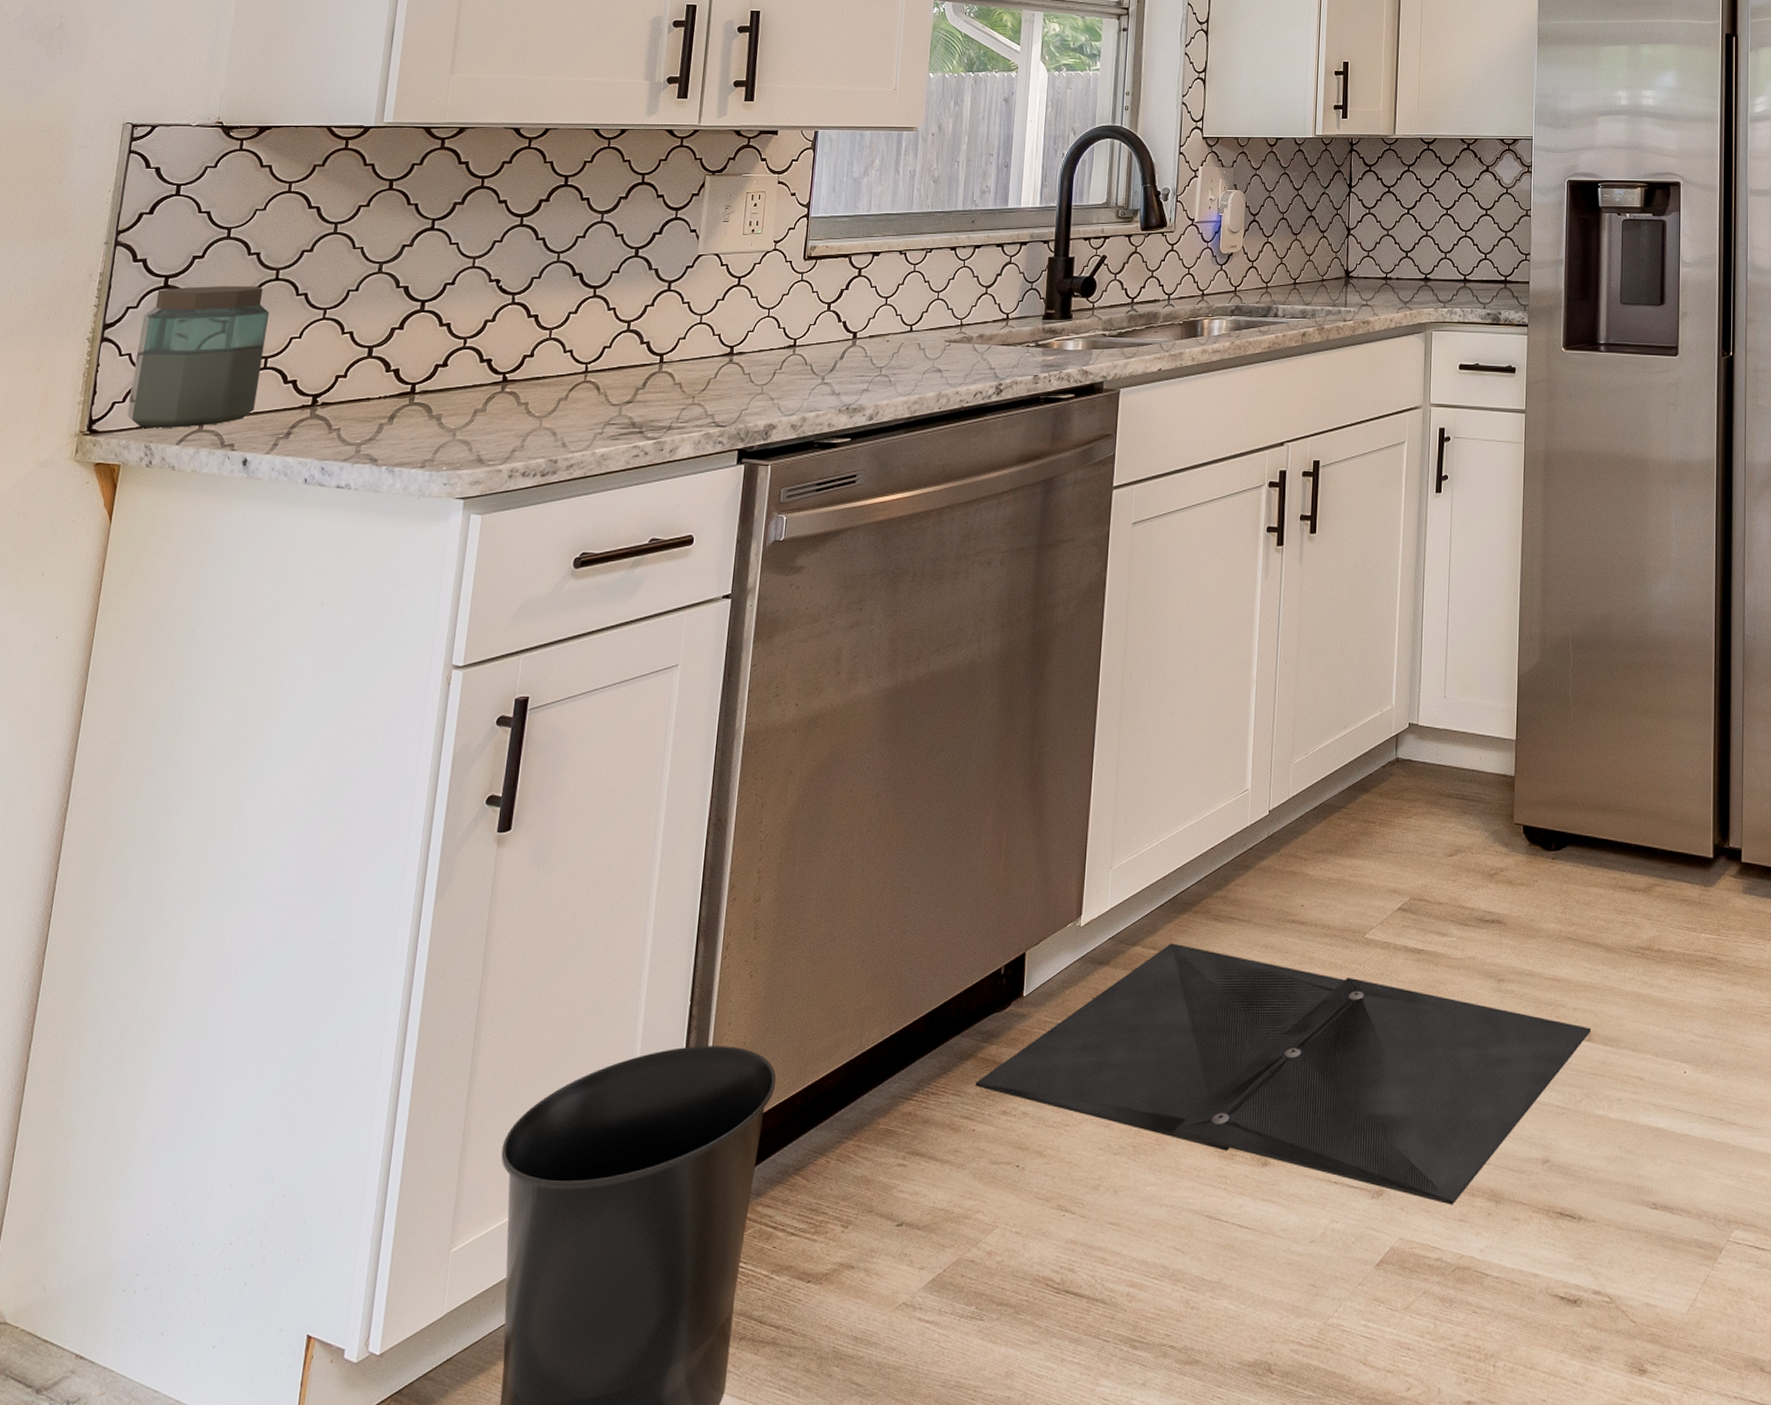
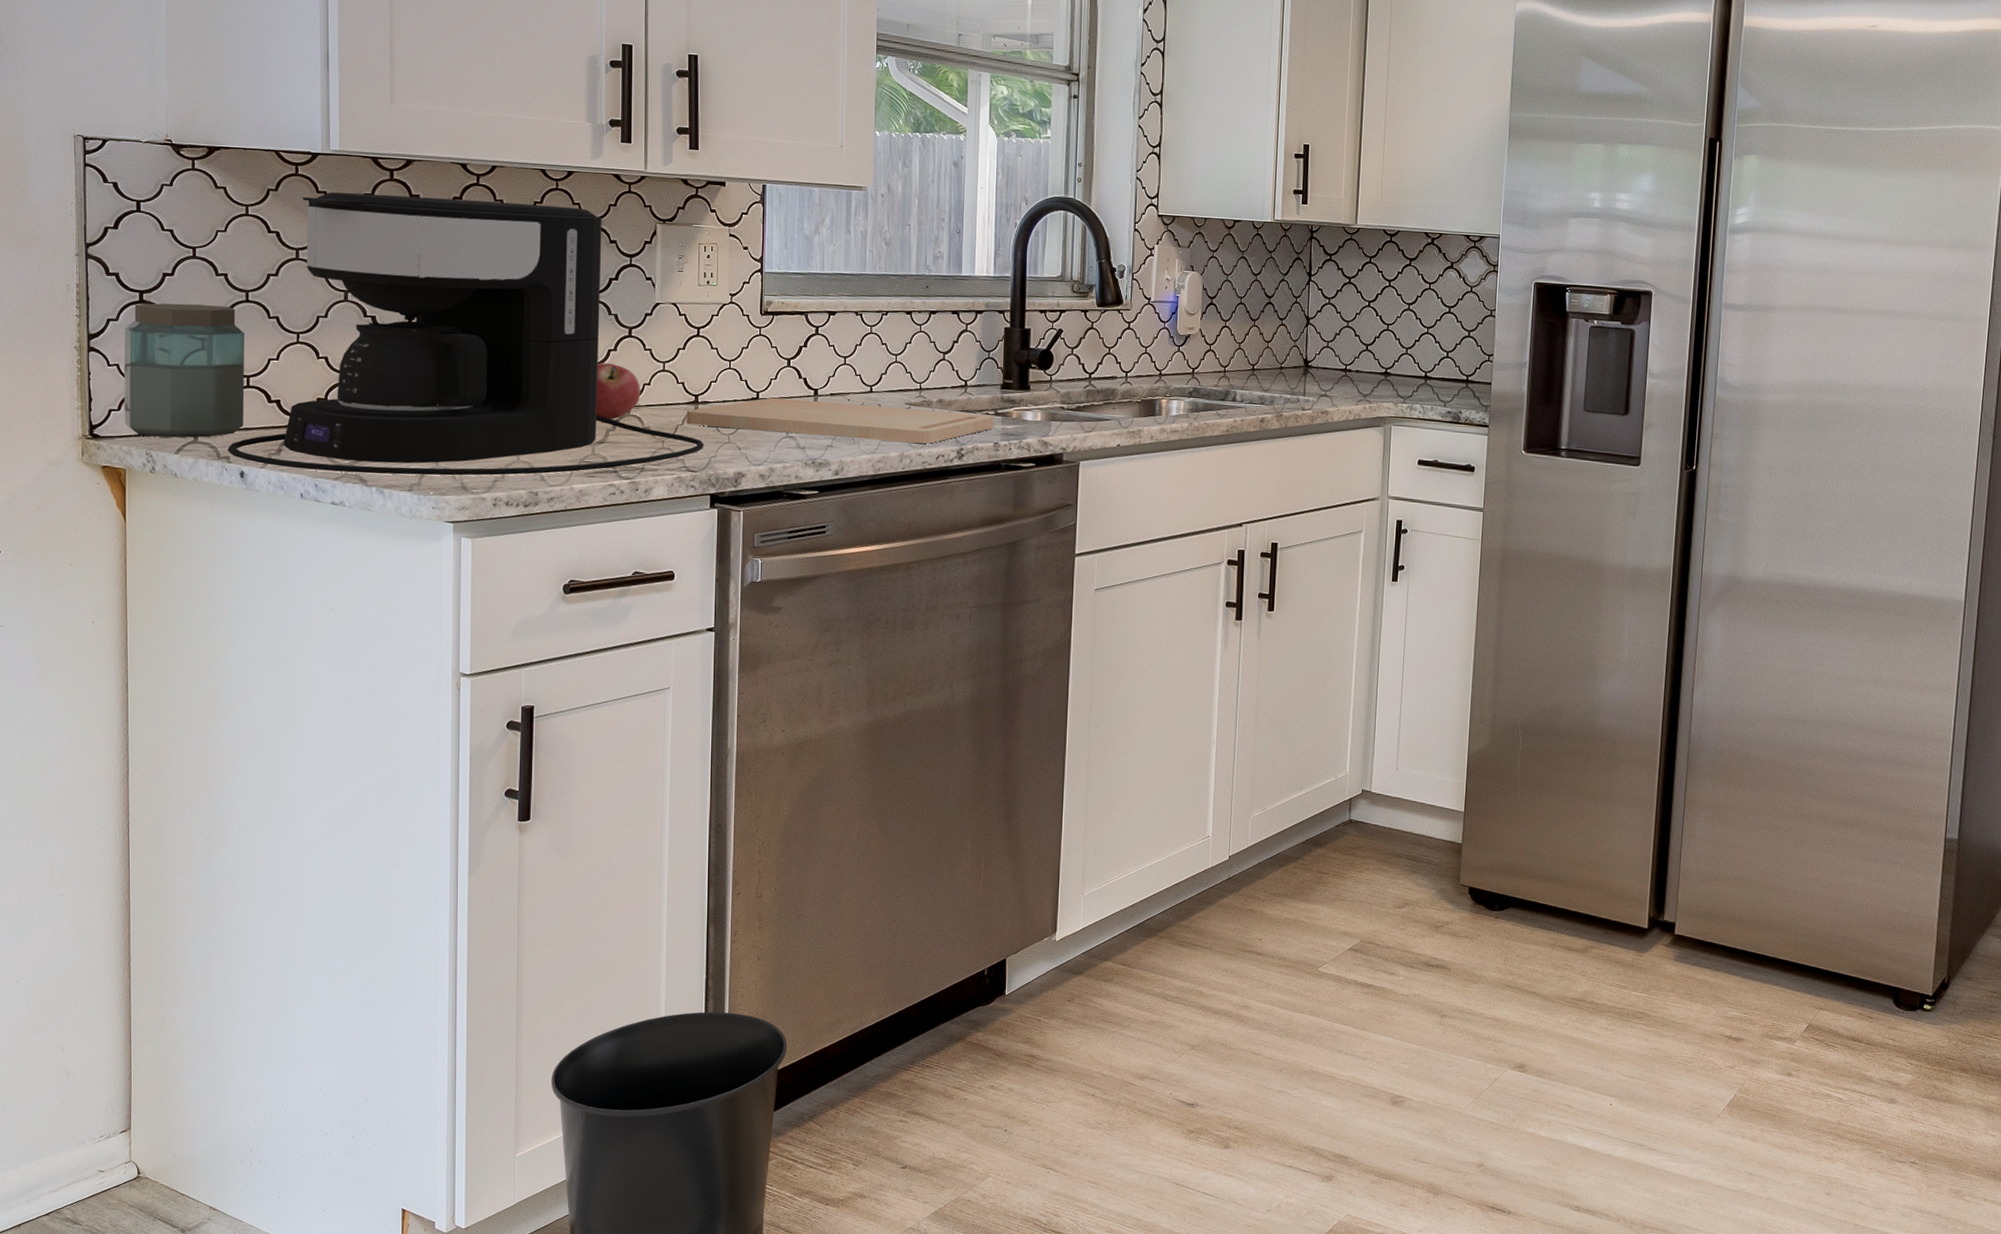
coffee maker: none [233,163,737,452] -> present [228,192,705,476]
fruit: none [626,320,676,377] -> present [595,363,641,419]
cutting board: none [719,344,1035,381] -> present [686,397,994,444]
door mat: present [975,943,1592,1205] -> none [965,961,1526,1193]

